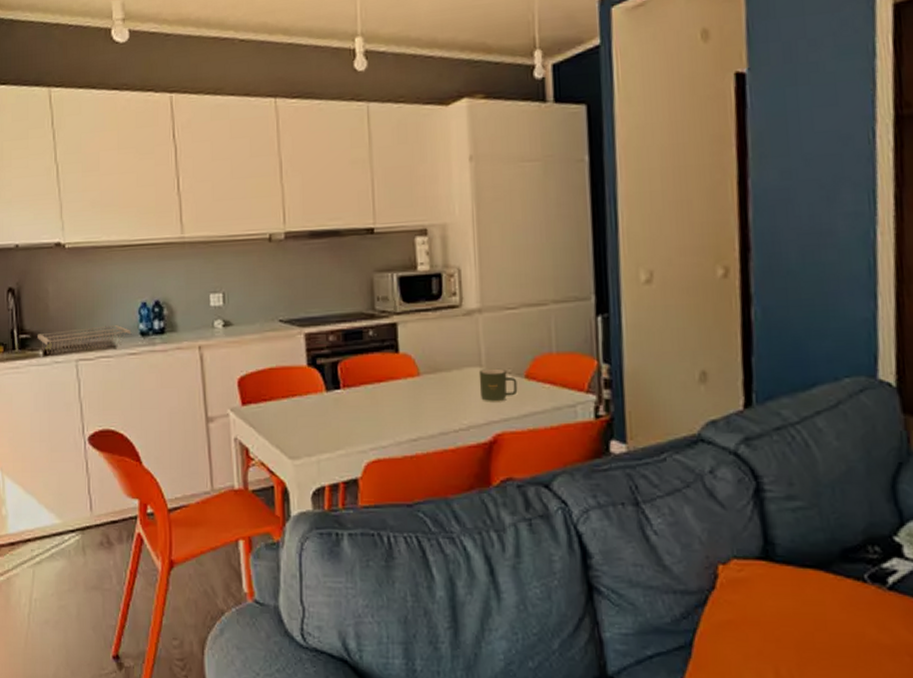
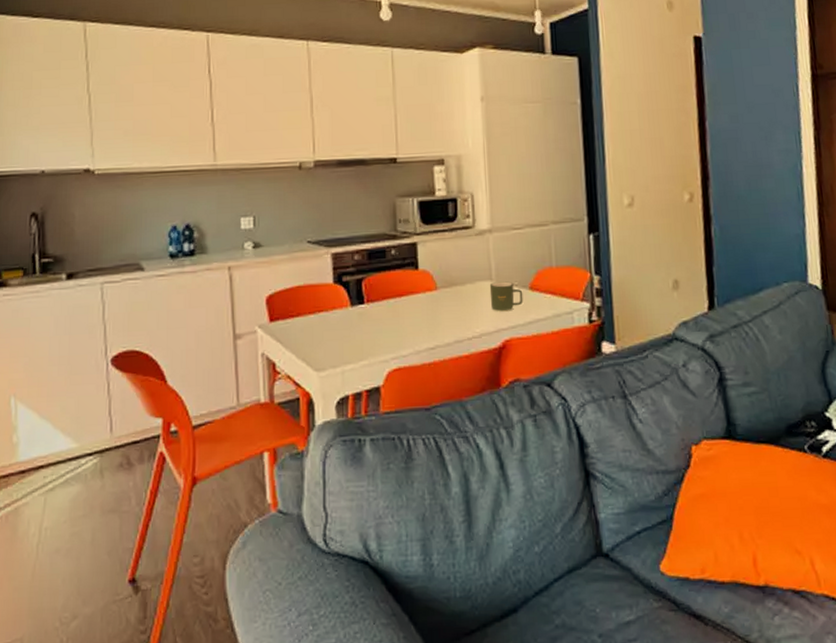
dish rack: present [37,325,132,355] -> none [61,248,161,278]

